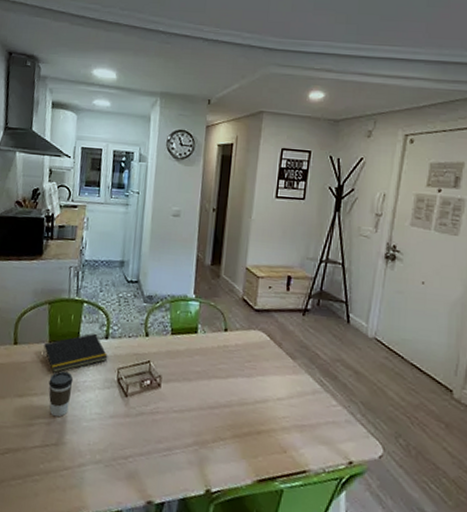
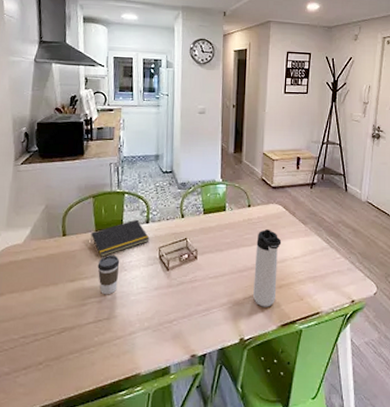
thermos bottle: none [225,360,263,456] -> present [253,229,282,307]

